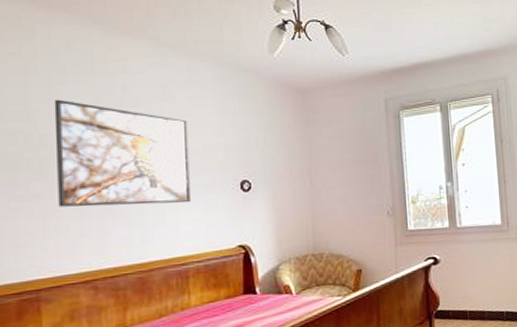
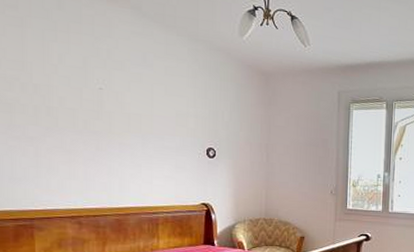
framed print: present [54,99,190,207] -> none [47,54,163,161]

